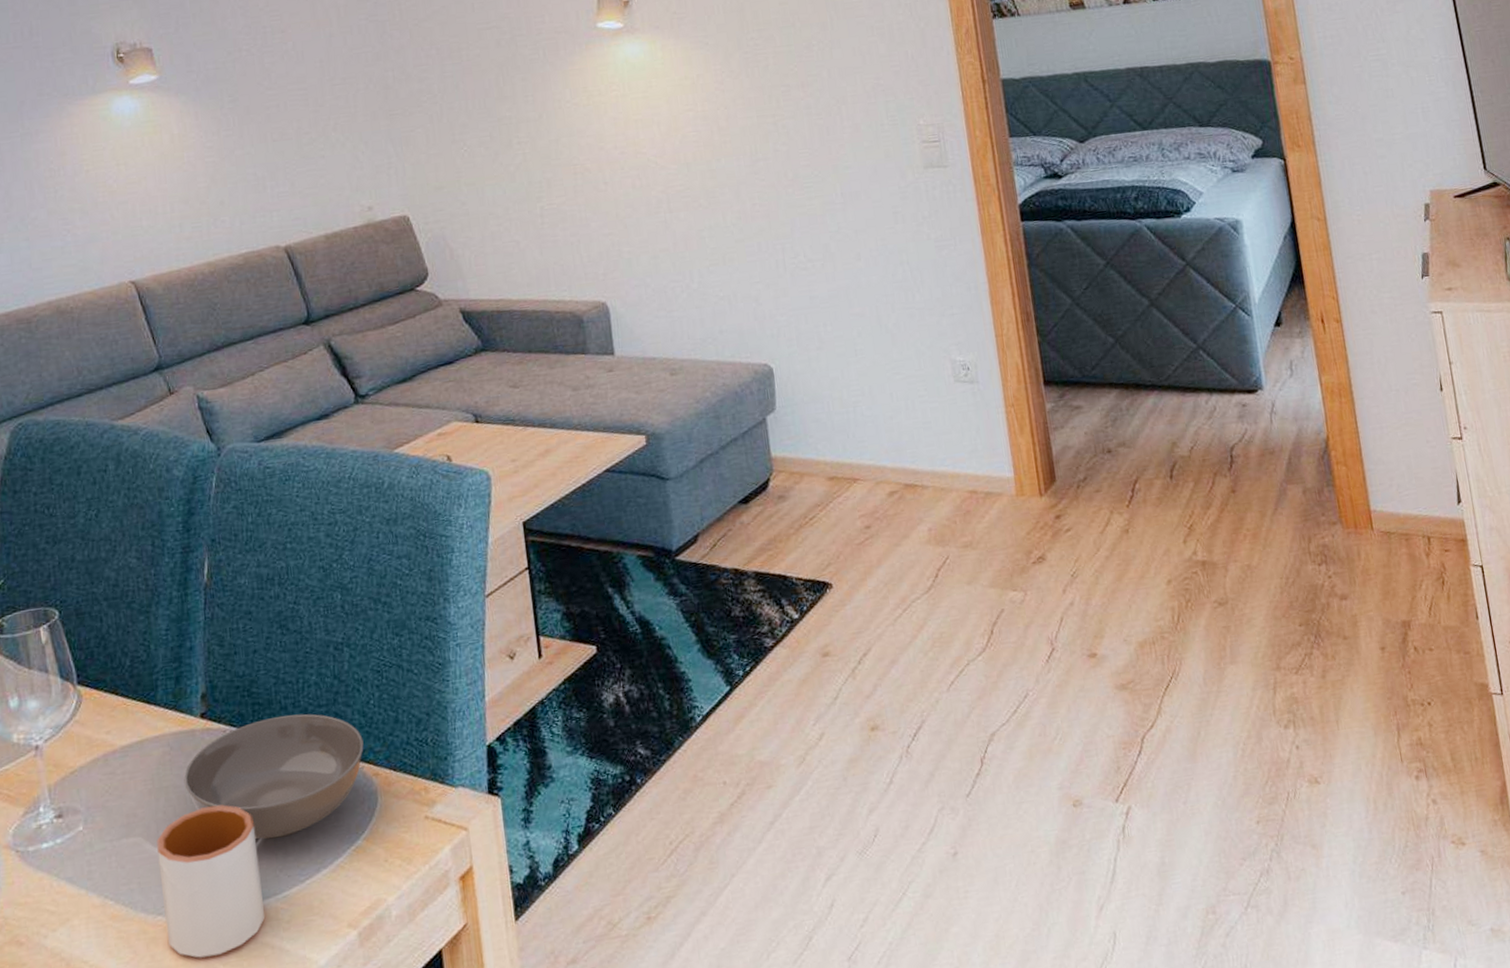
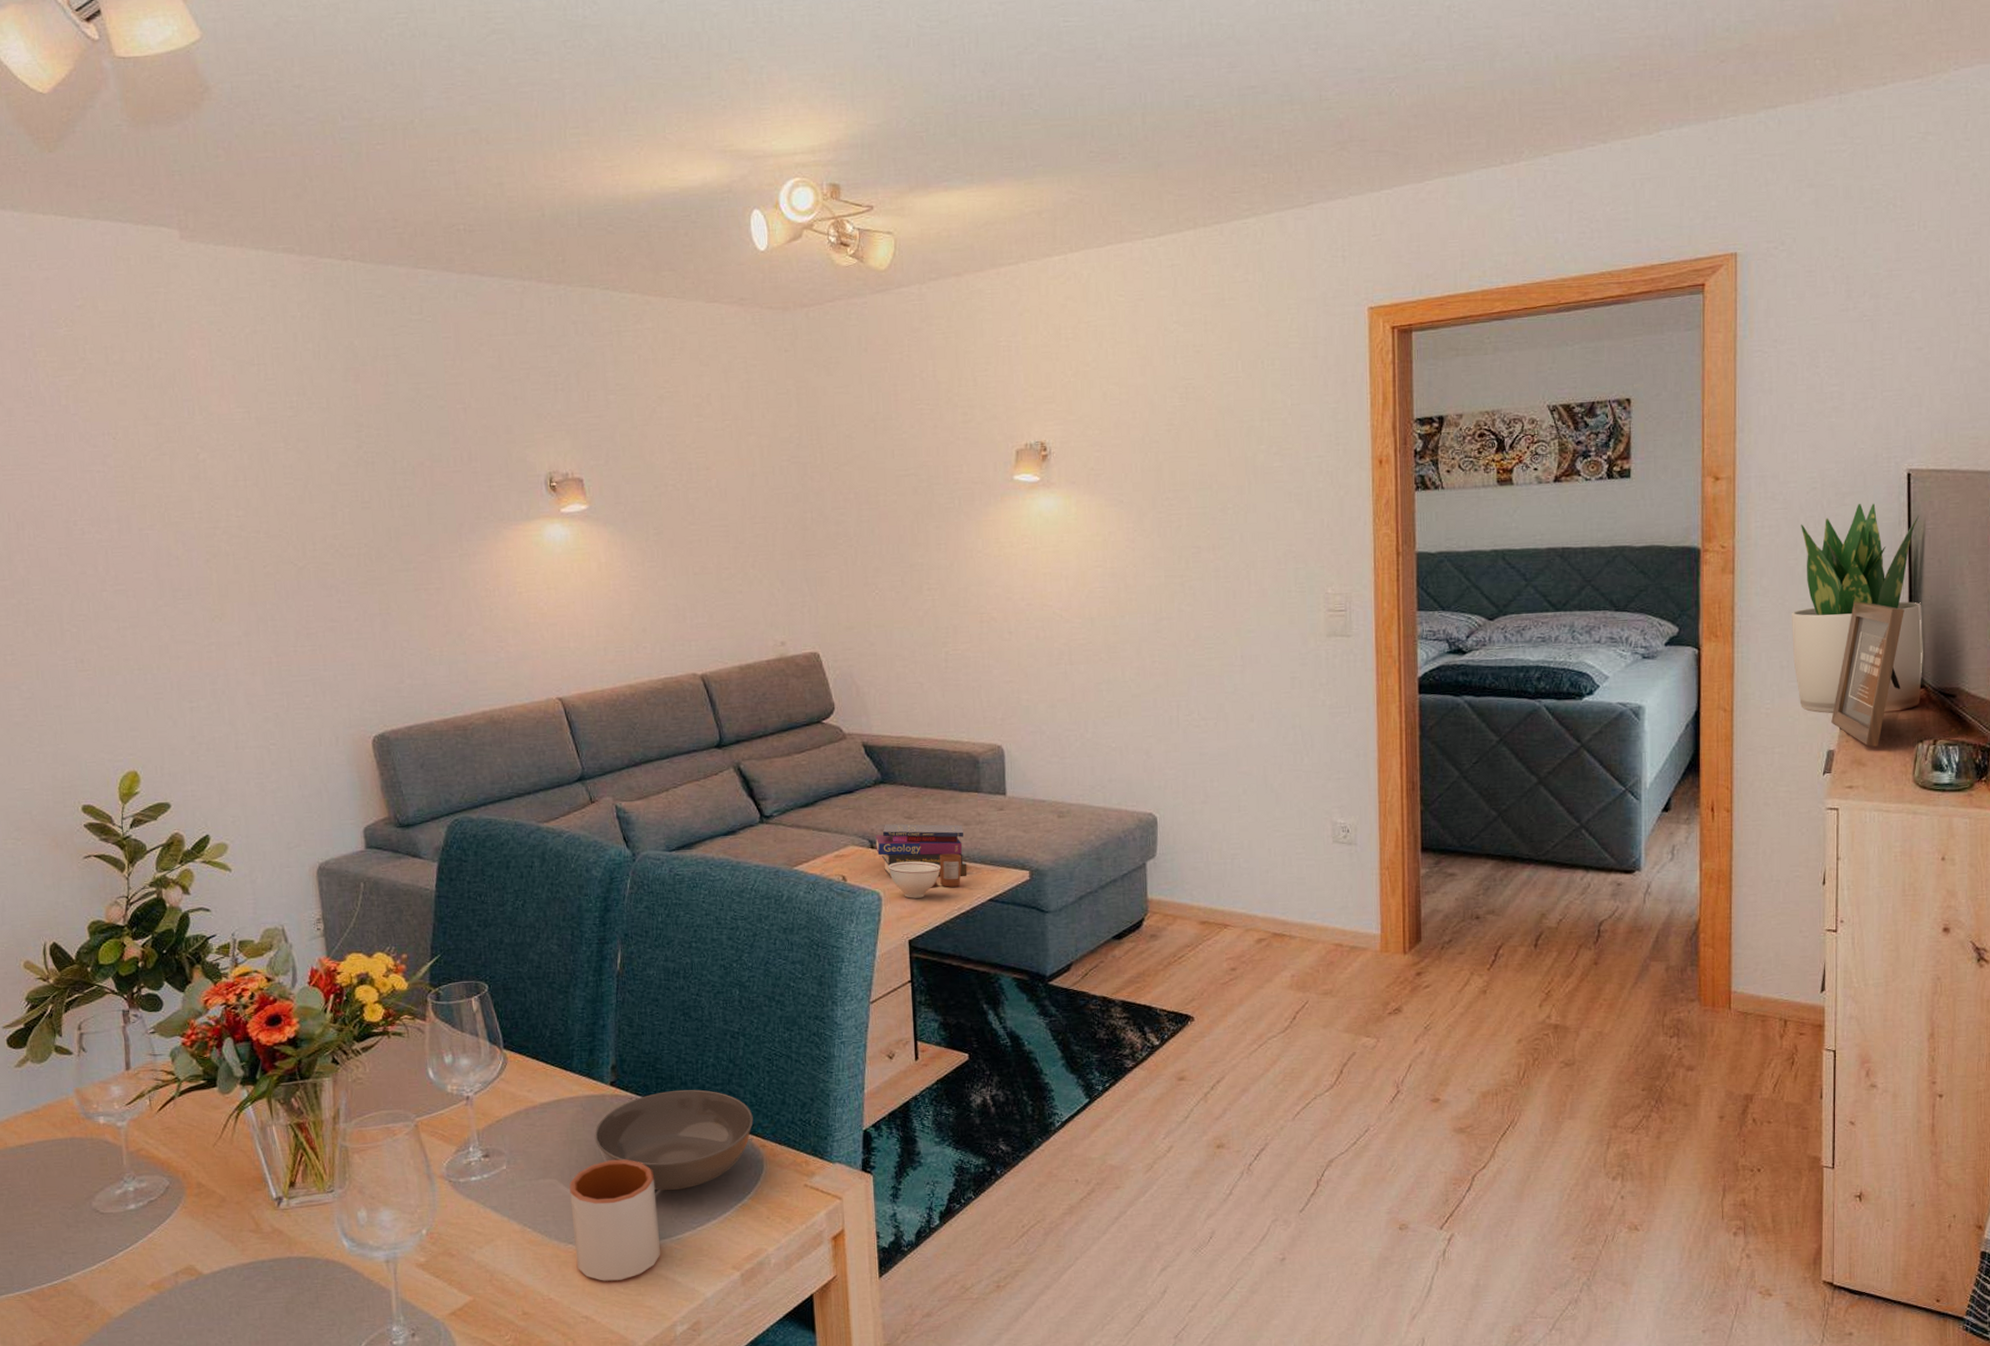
books: none [480,390,581,452] -> present [875,824,968,878]
bowl: none [494,433,552,476] -> present [887,861,941,899]
candle: none [543,422,574,461] -> present [931,853,962,887]
planter: none [1360,9,1500,217] -> present [1792,503,1923,714]
picture frame: none [1420,104,1479,247] -> present [1831,601,1904,747]

